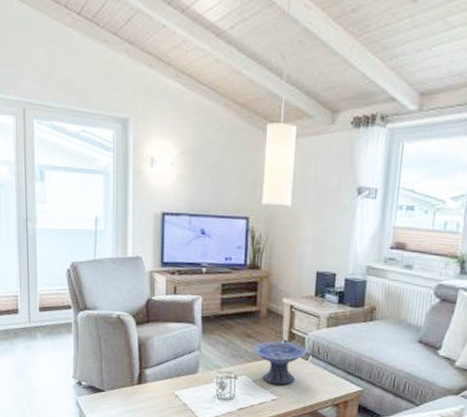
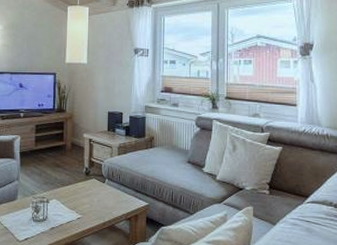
decorative bowl: present [252,341,308,385] -> none [61,169,104,205]

